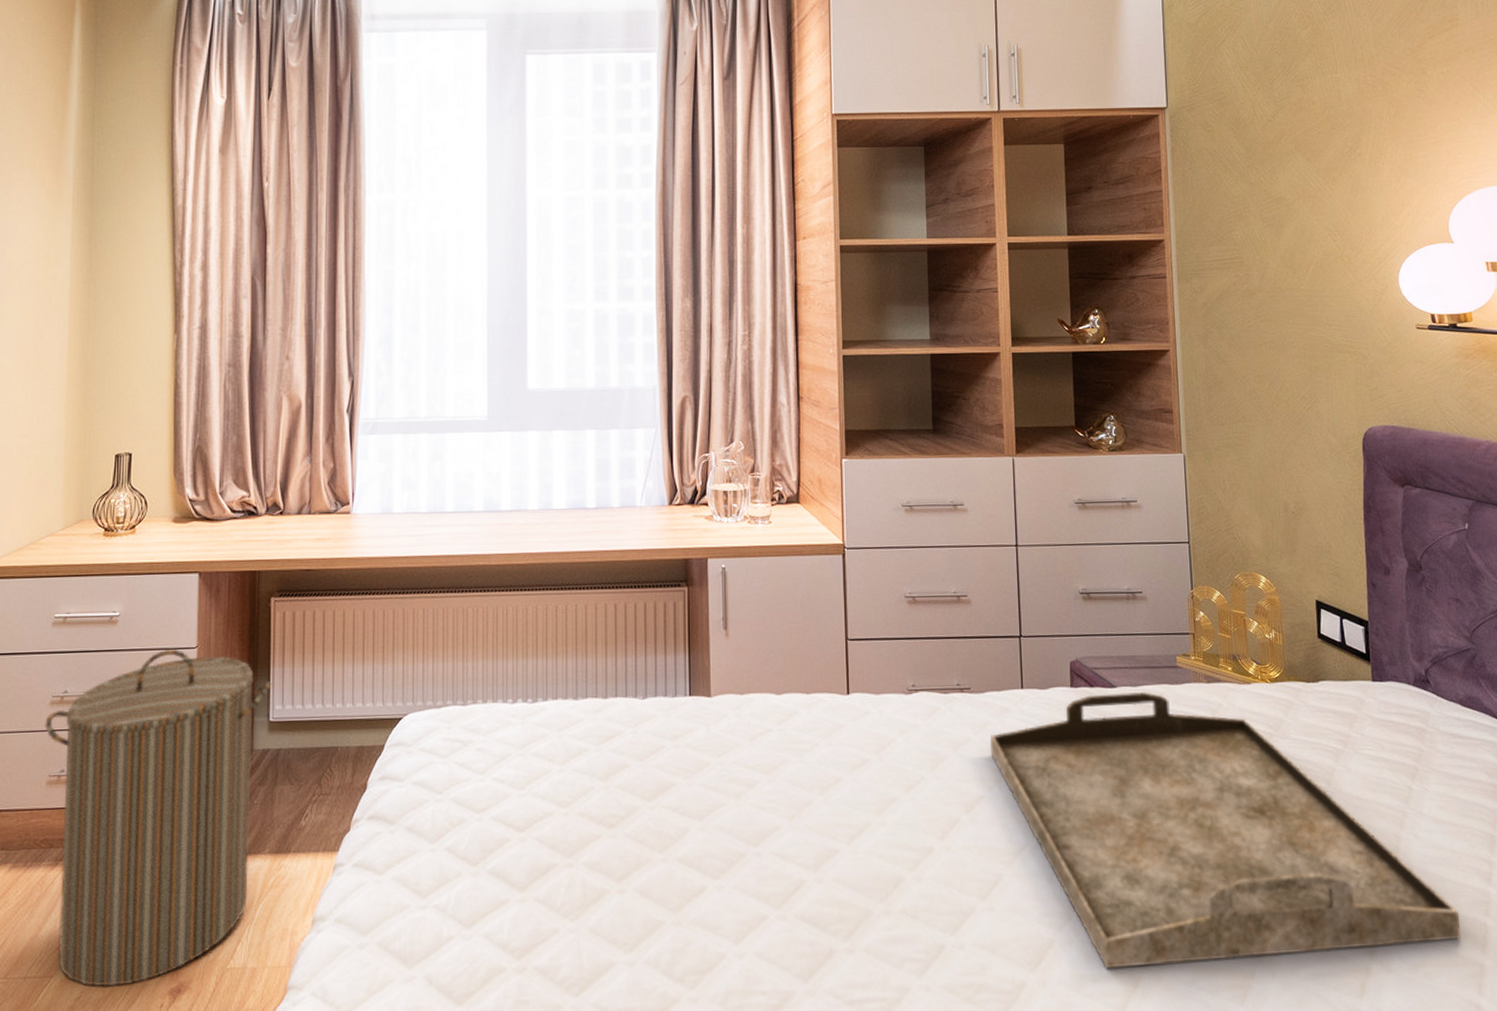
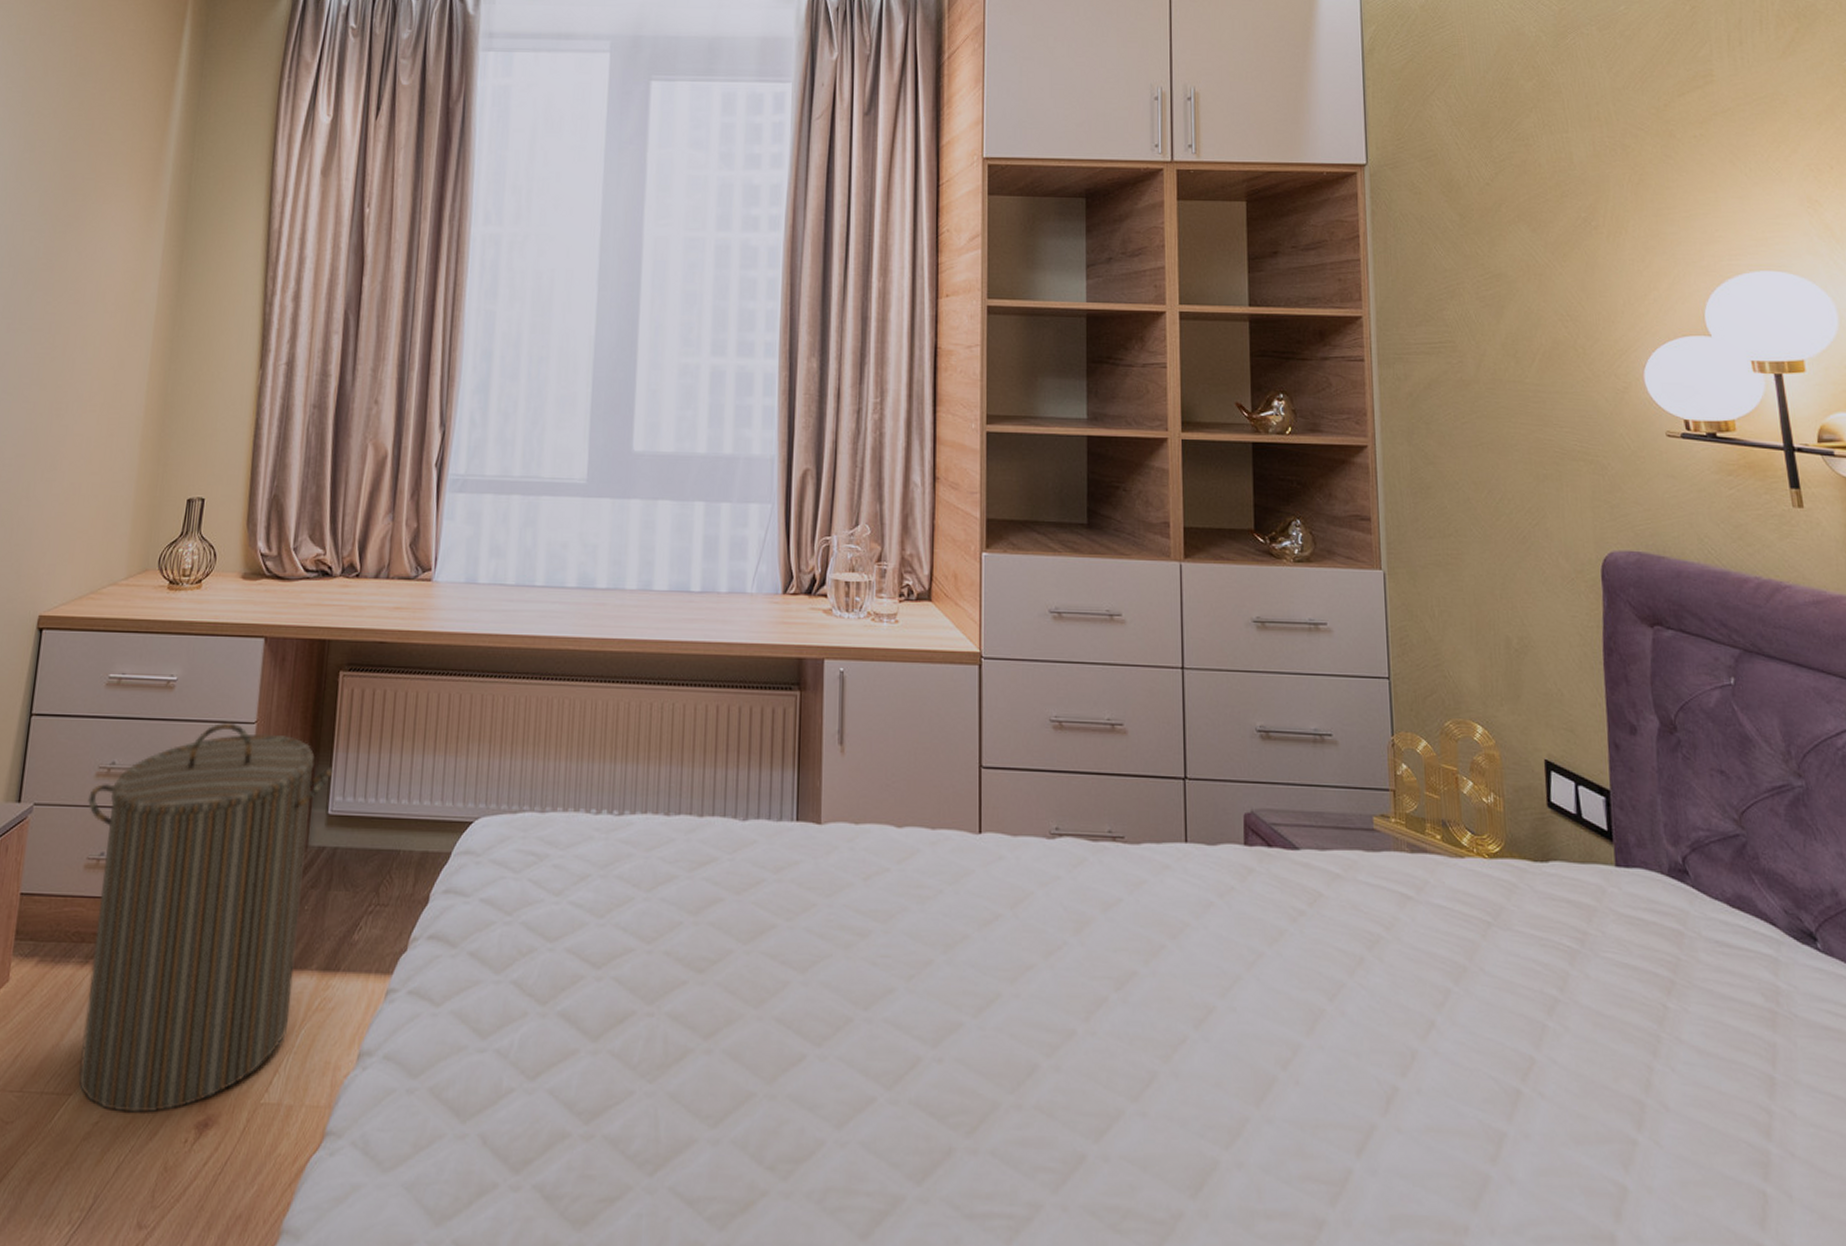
serving tray: present [990,691,1461,969] -> none [1147,856,1734,1210]

